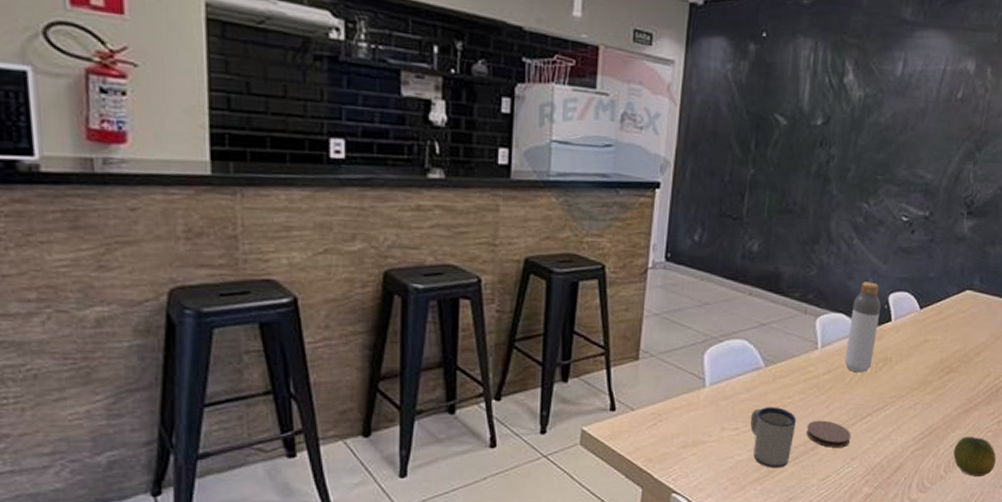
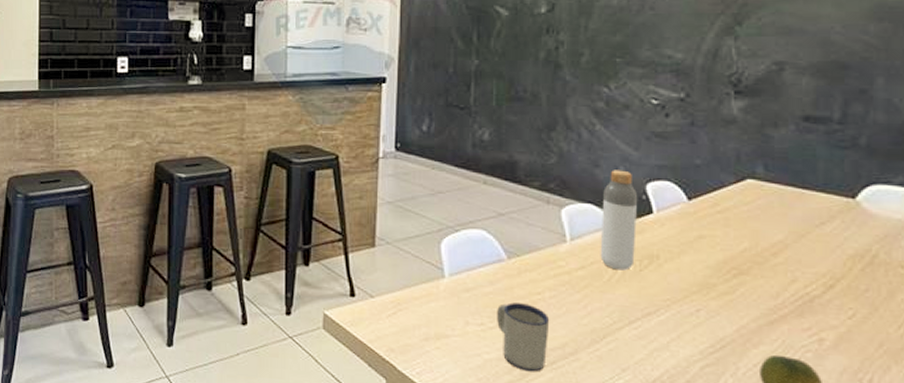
coaster: present [806,420,852,448] -> none [562,321,619,355]

